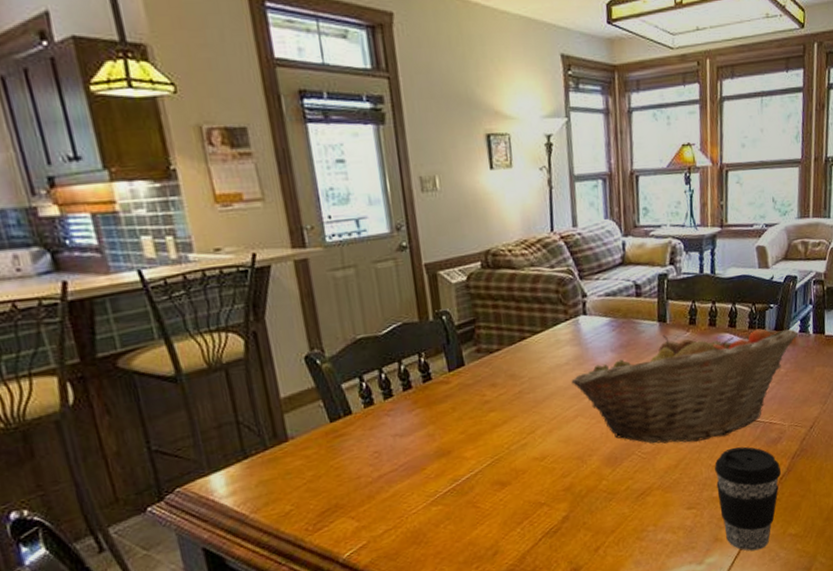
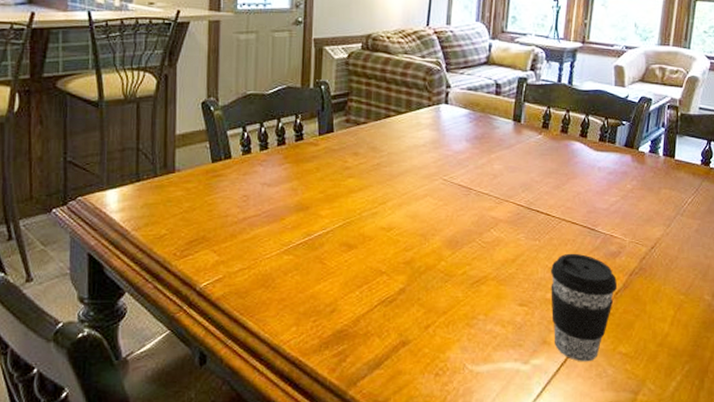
fruit basket: present [571,328,798,444] -> none [426,134,647,240]

